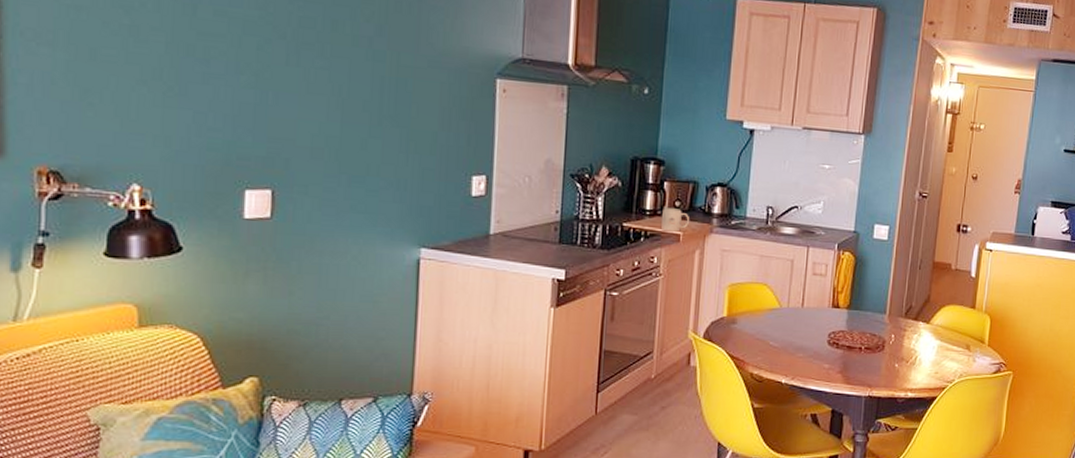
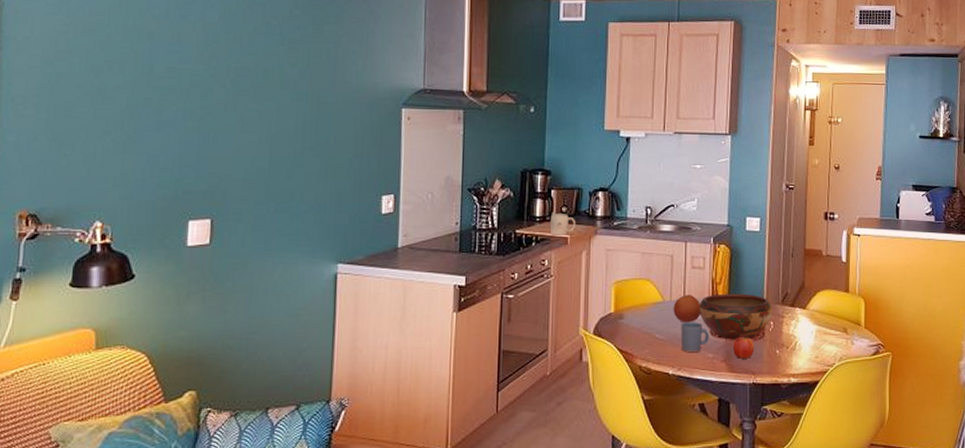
fruit: none [790,301,820,332] -> present [673,294,701,323]
mug: none [796,330,827,363] -> present [681,322,709,353]
decorative bowl: none [817,303,895,351] -> present [699,293,772,340]
fruit: none [850,347,873,371] -> present [733,336,755,359]

